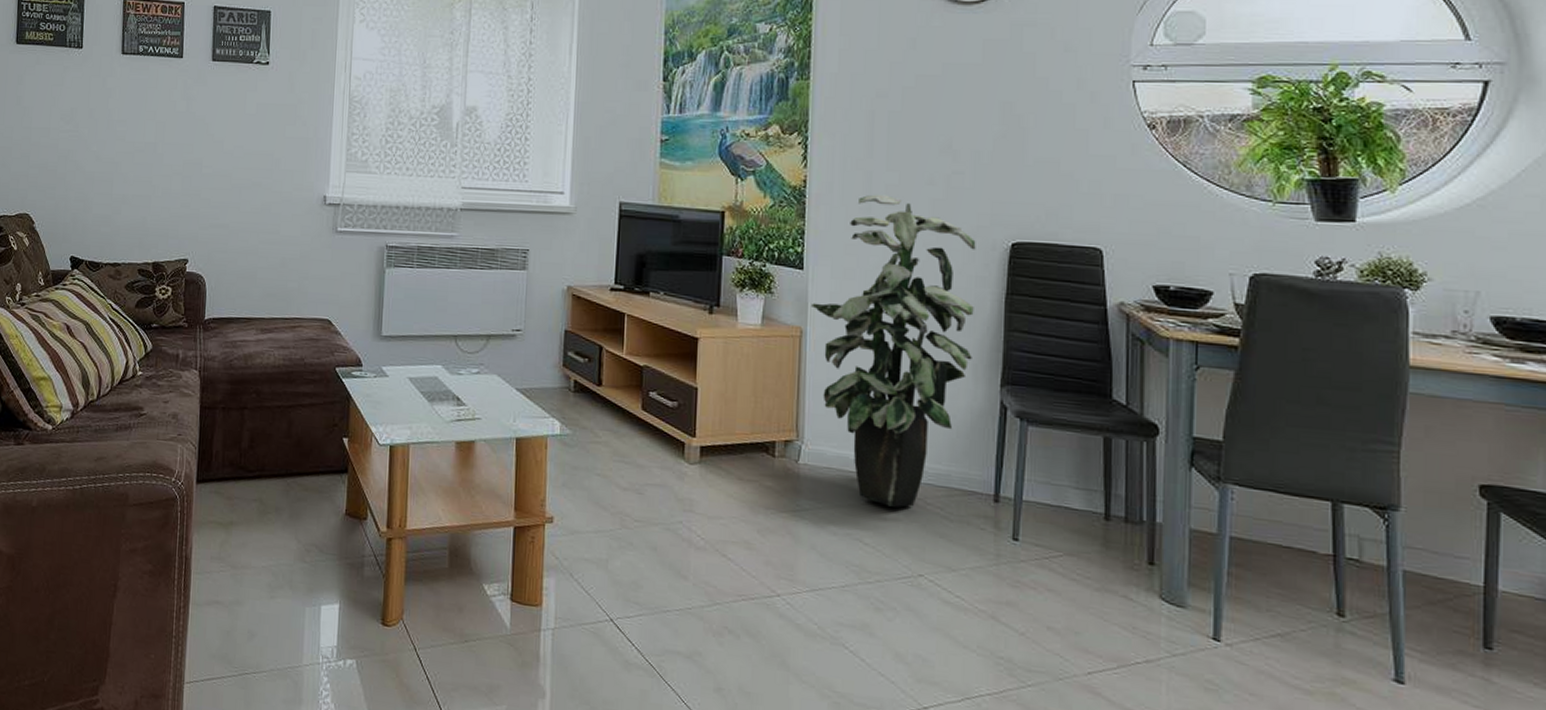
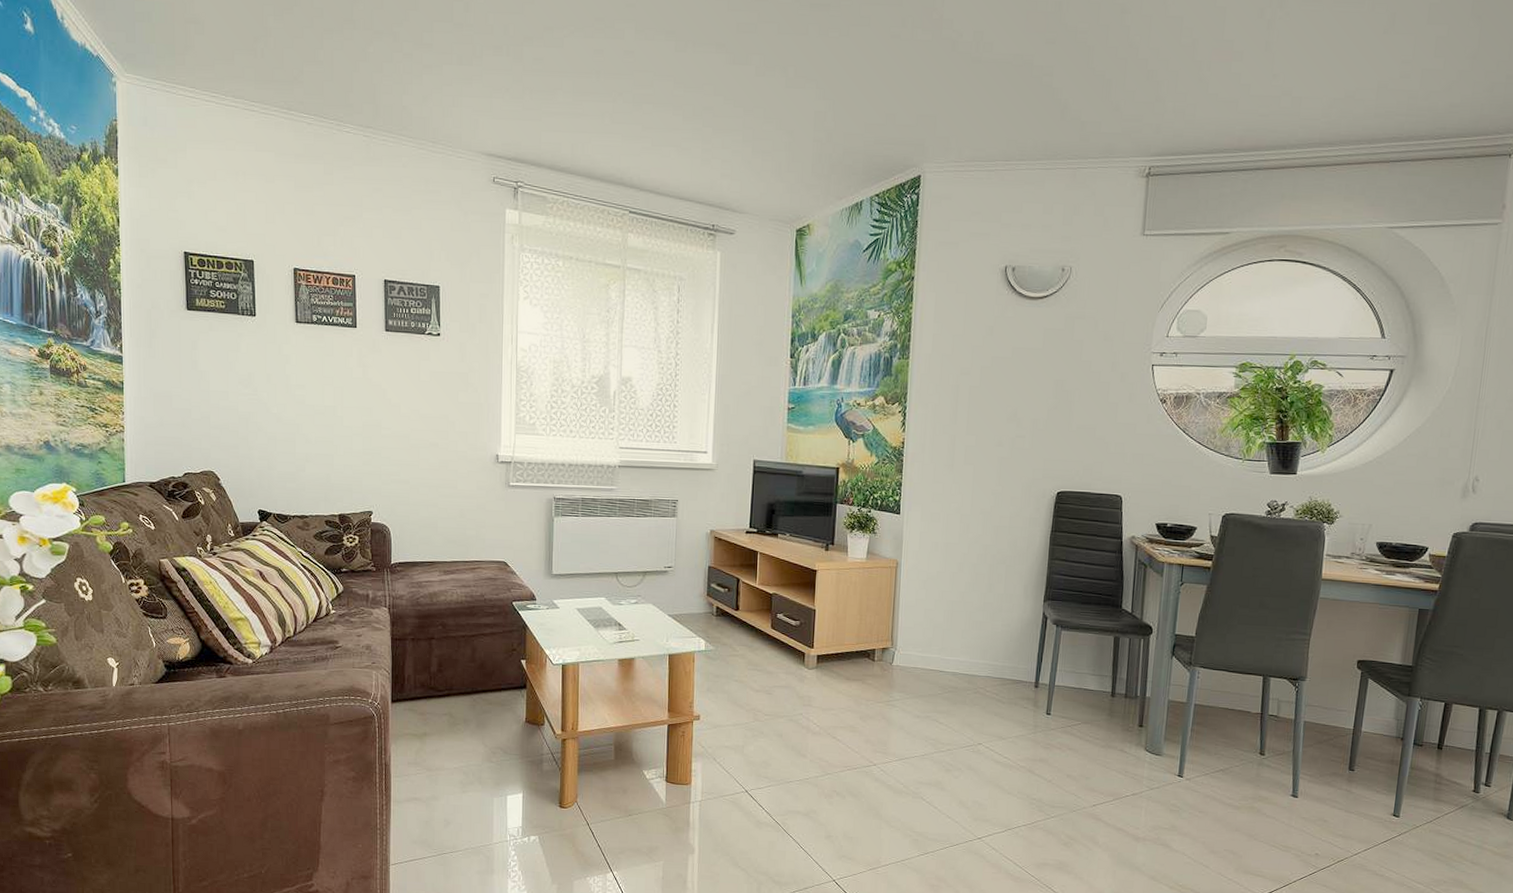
indoor plant: present [810,194,976,507] -> none [904,453,1031,695]

